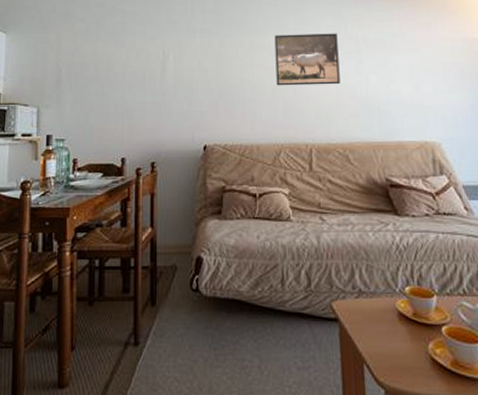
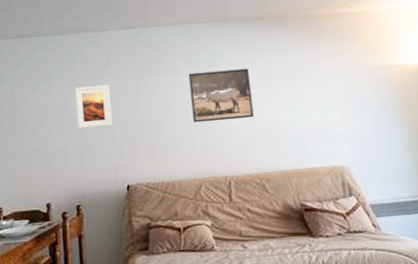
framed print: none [158,41,194,85] -> present [75,84,113,129]

